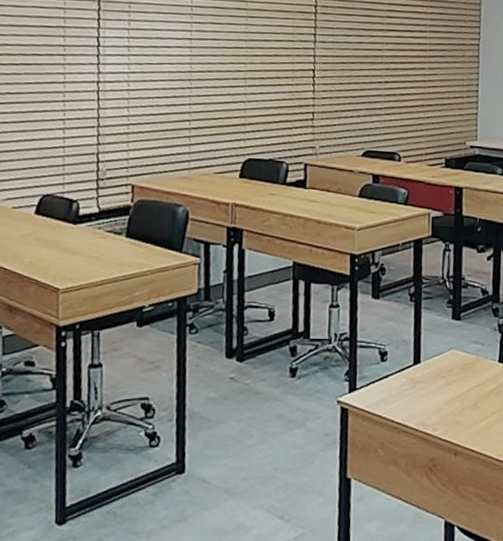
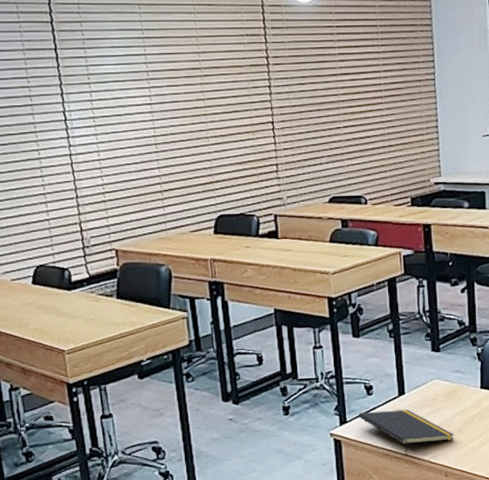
notepad: none [370,379,468,431] -> present [359,409,454,456]

